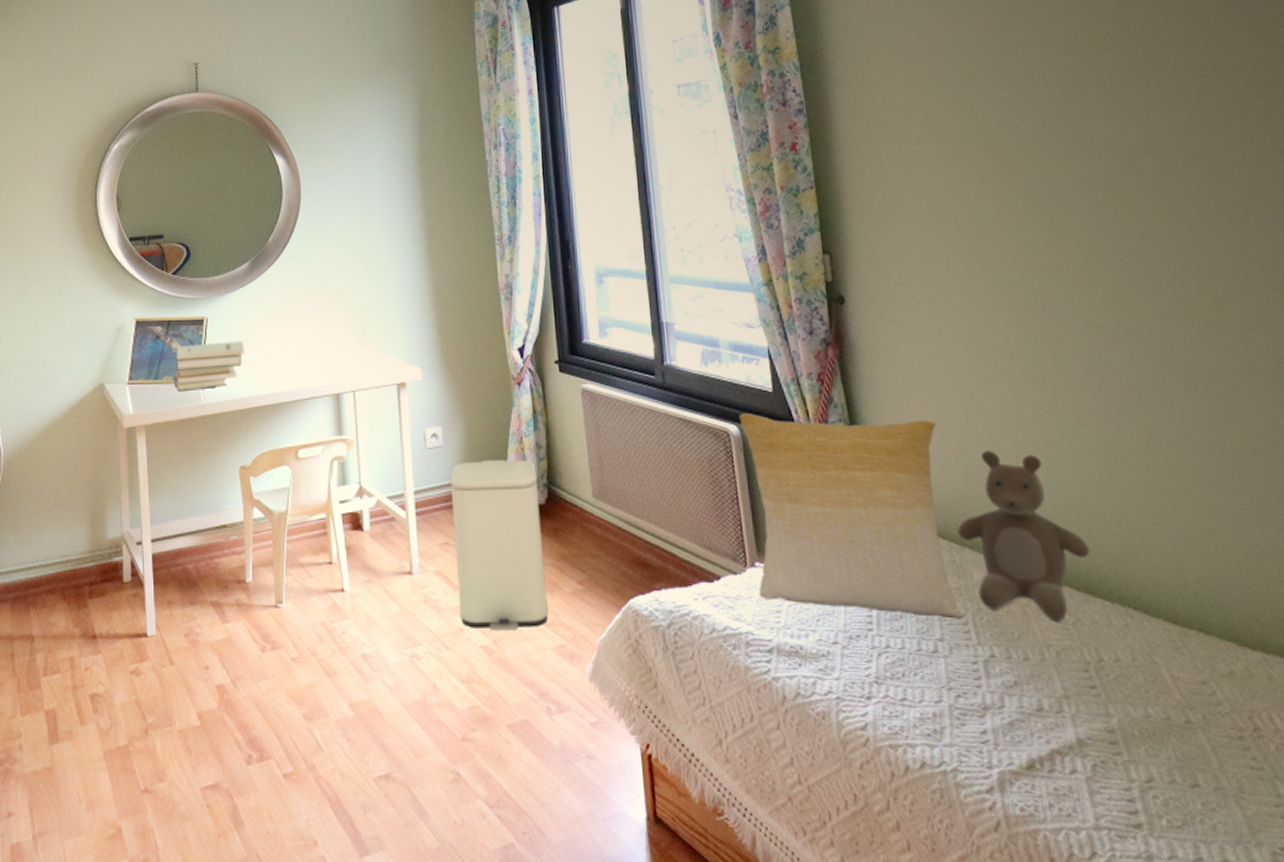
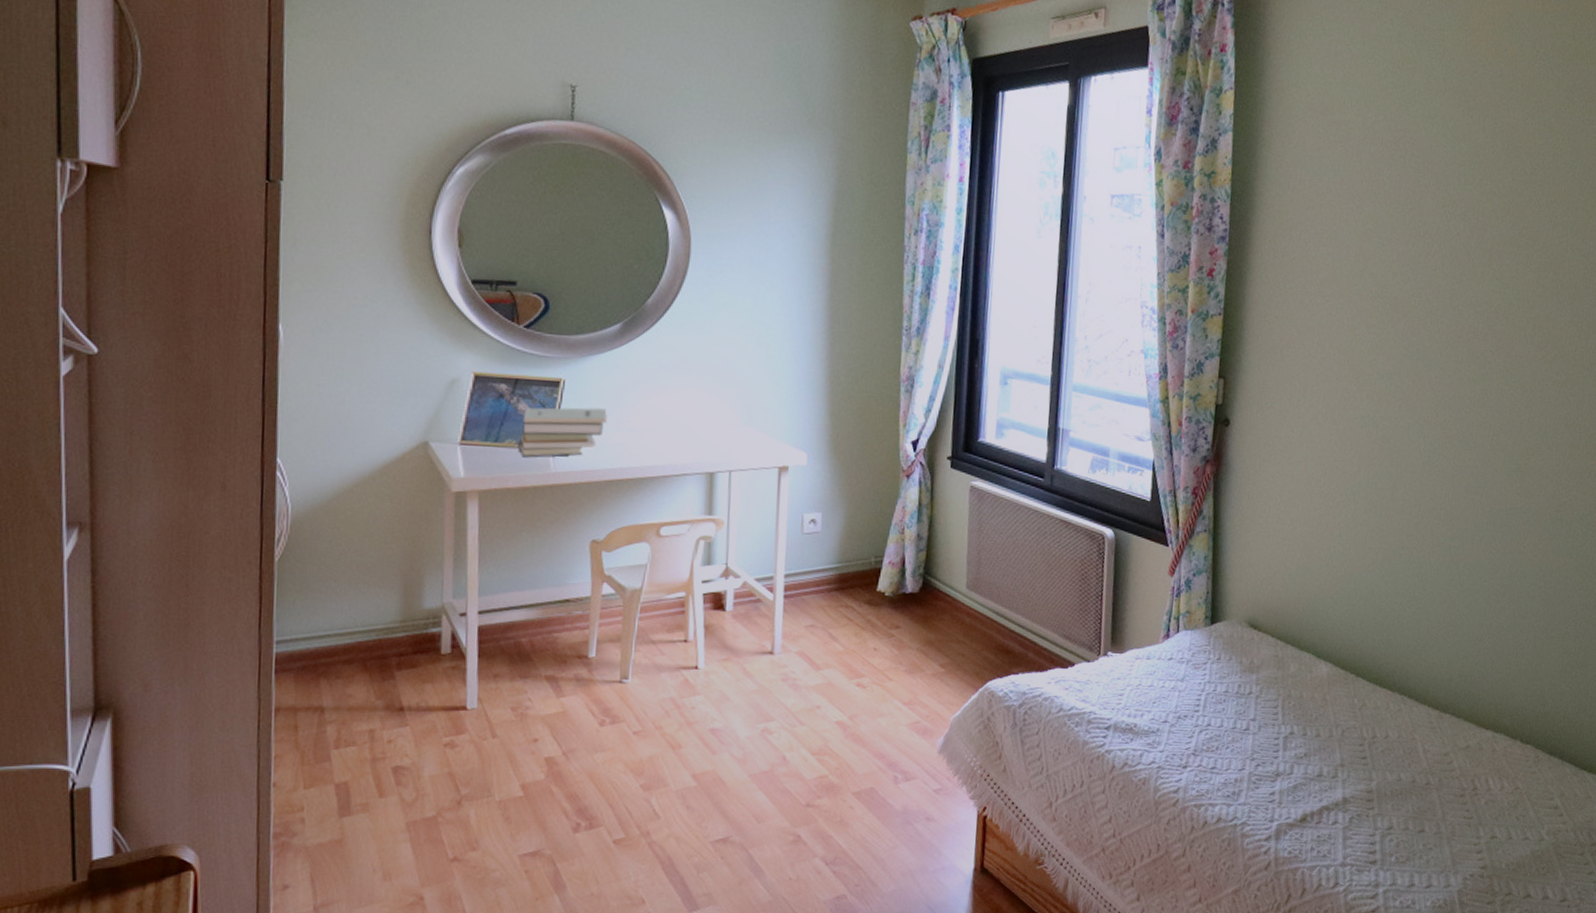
pedal bin: present [450,459,548,632] -> none [818,547,914,709]
pillow: present [739,413,962,619] -> none [1106,519,1286,703]
teddy bear: present [957,450,1091,621] -> none [1285,564,1386,706]

